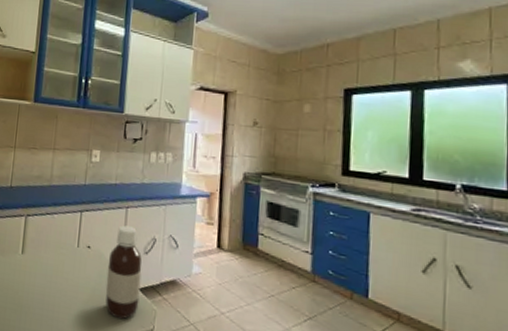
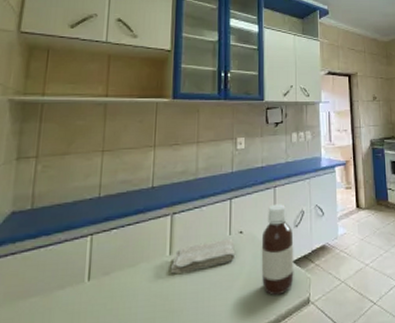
washcloth: none [21,248,82,275] -> present [170,238,236,275]

